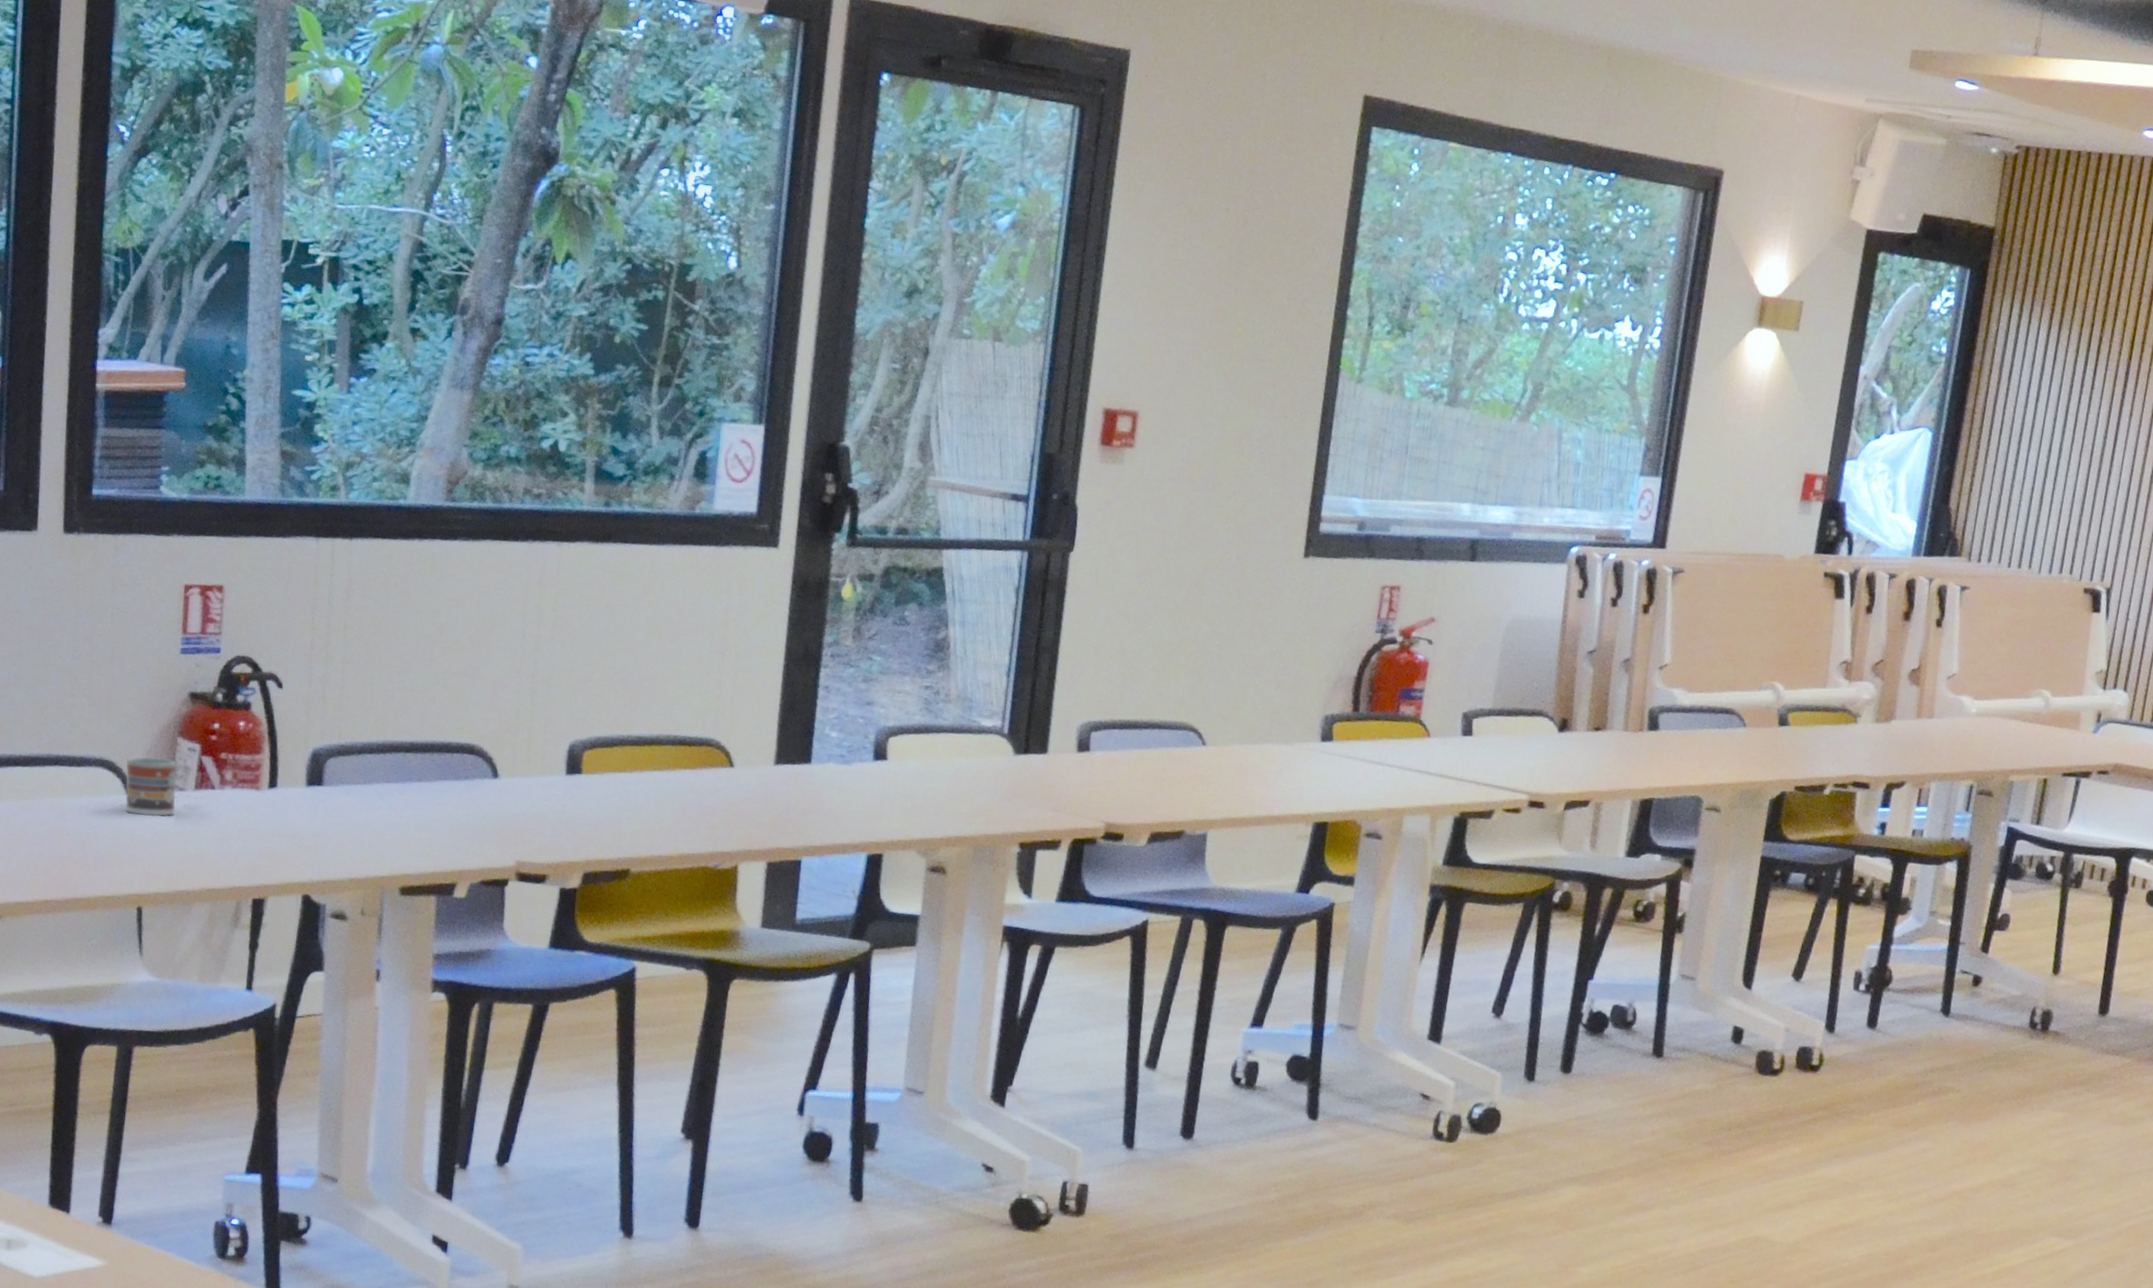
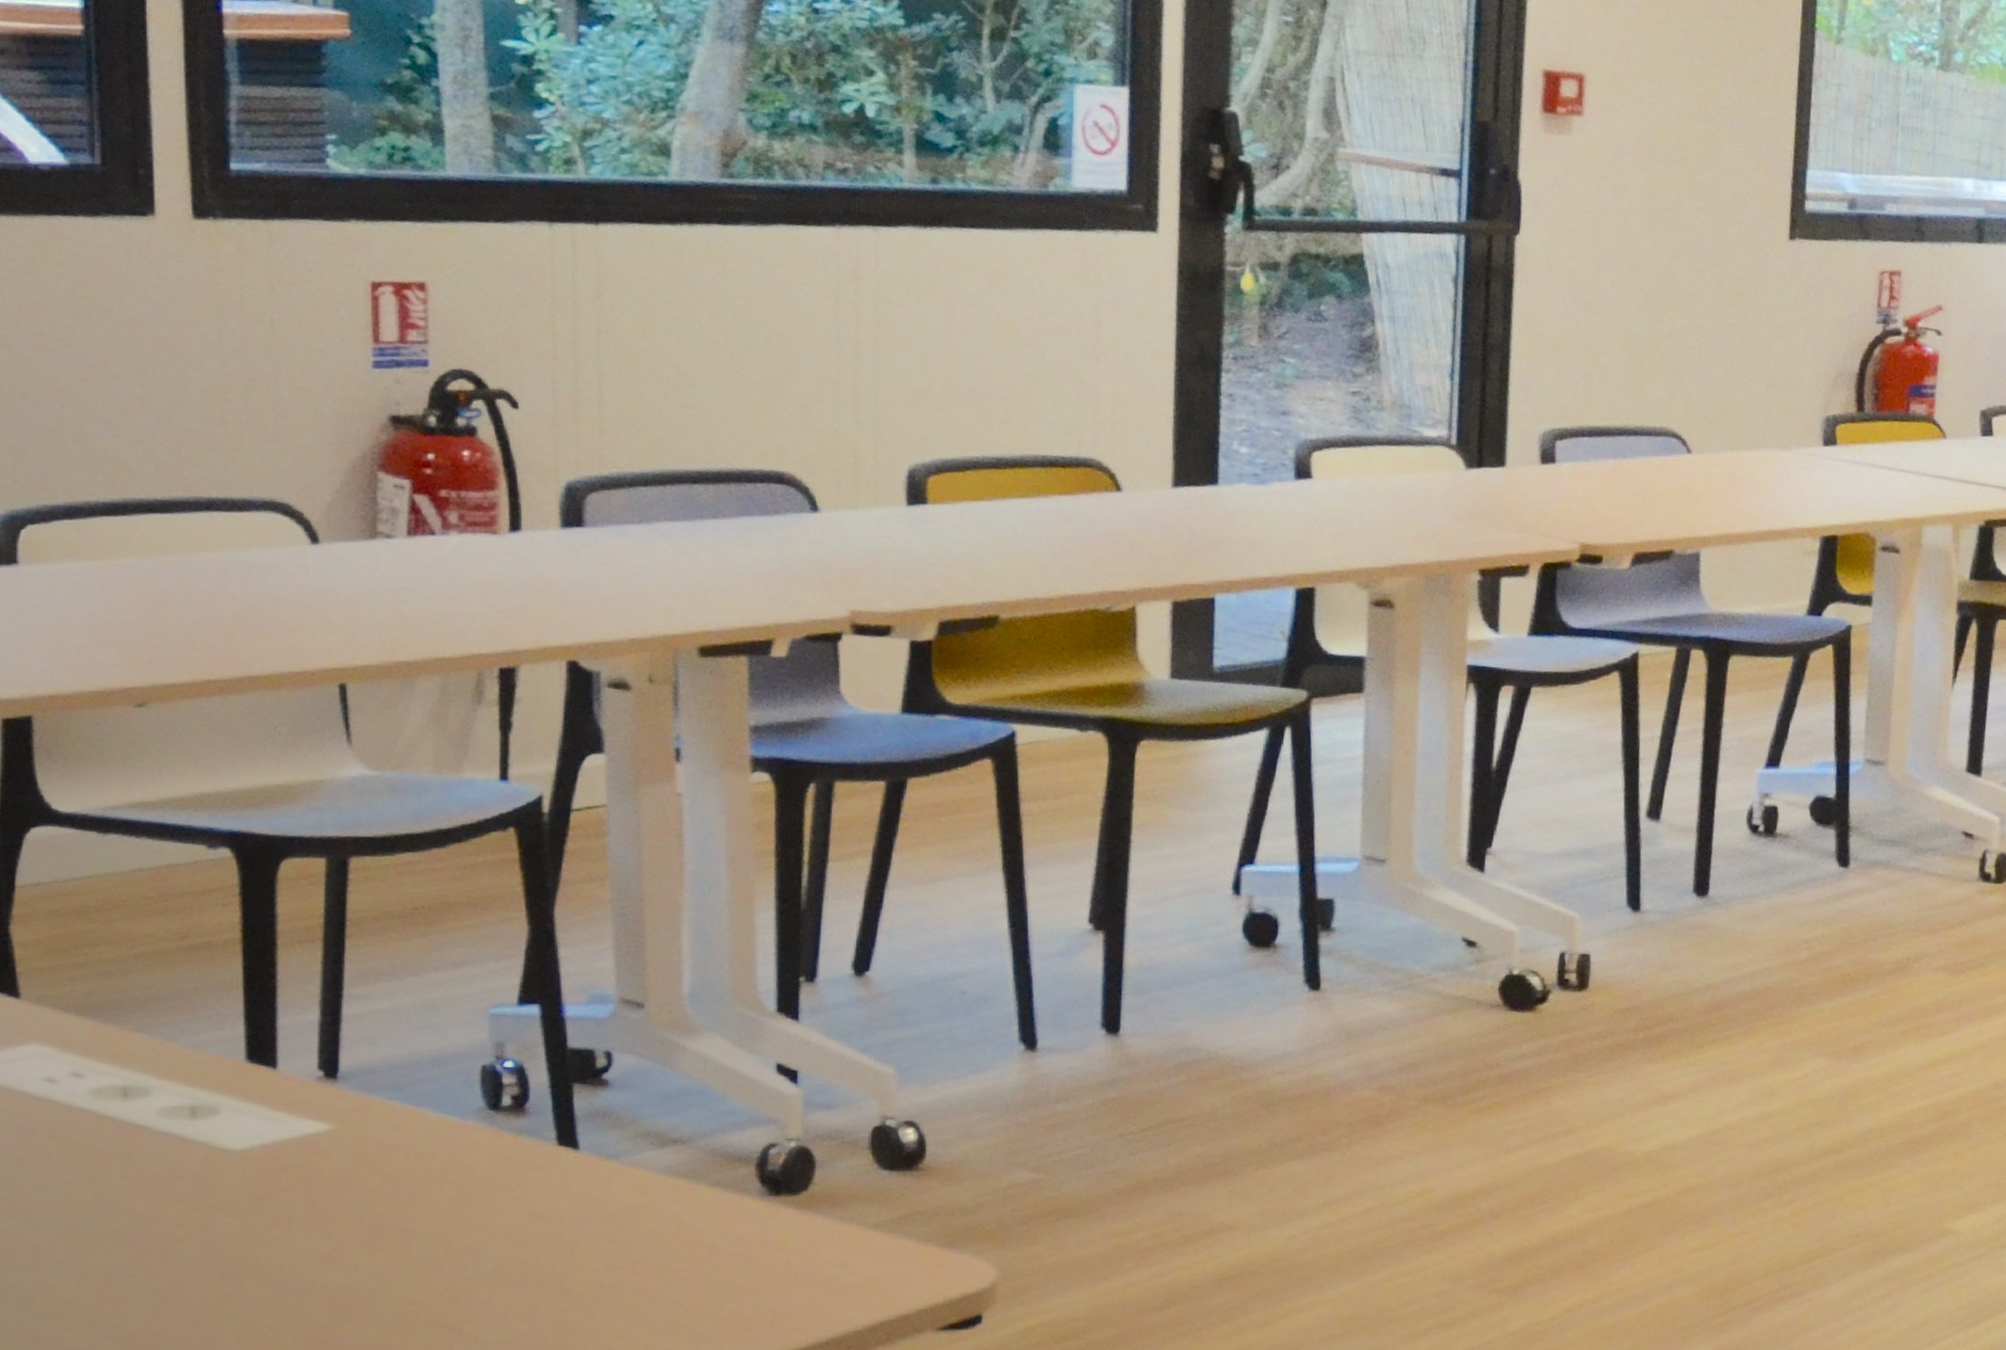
cup: present [125,757,177,817] -> none [308,497,382,571]

